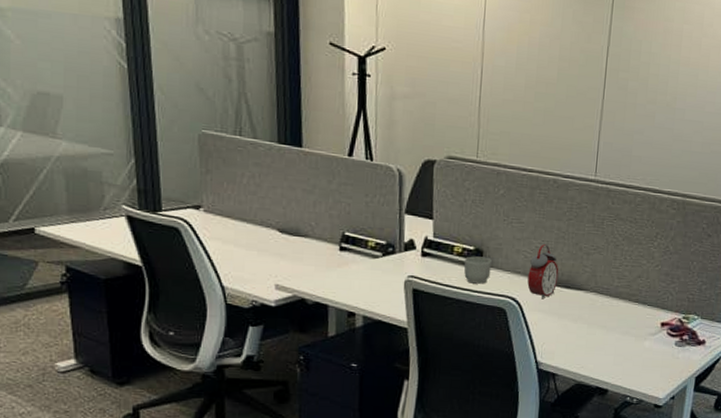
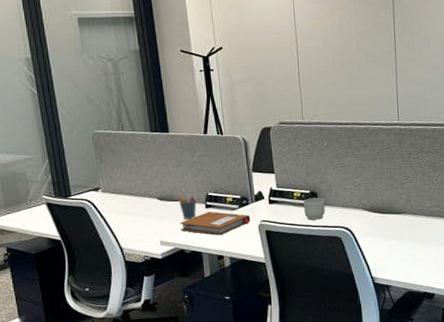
notebook: none [303,255,396,288] -> present [179,211,251,236]
pen holder: none [305,229,329,263] -> present [178,194,197,220]
alarm clock: present [527,244,559,298] -> none [355,181,381,225]

